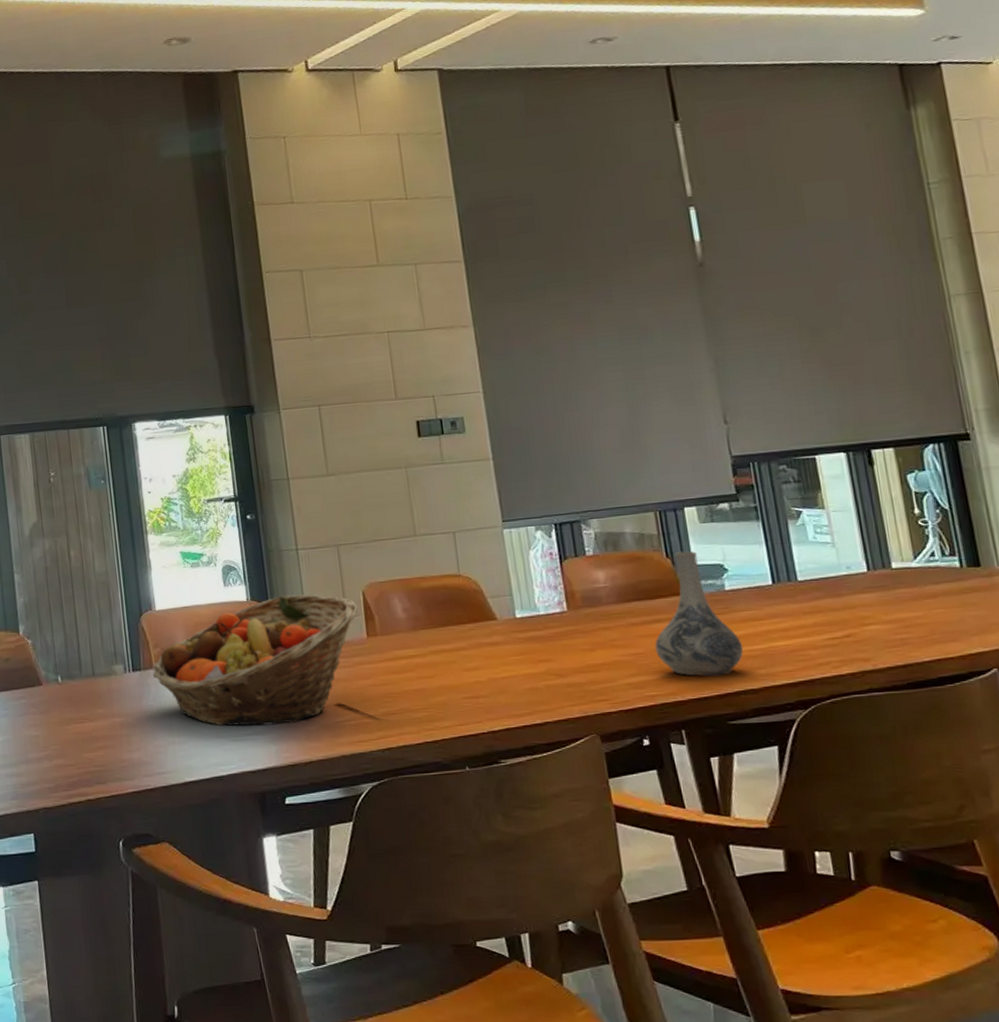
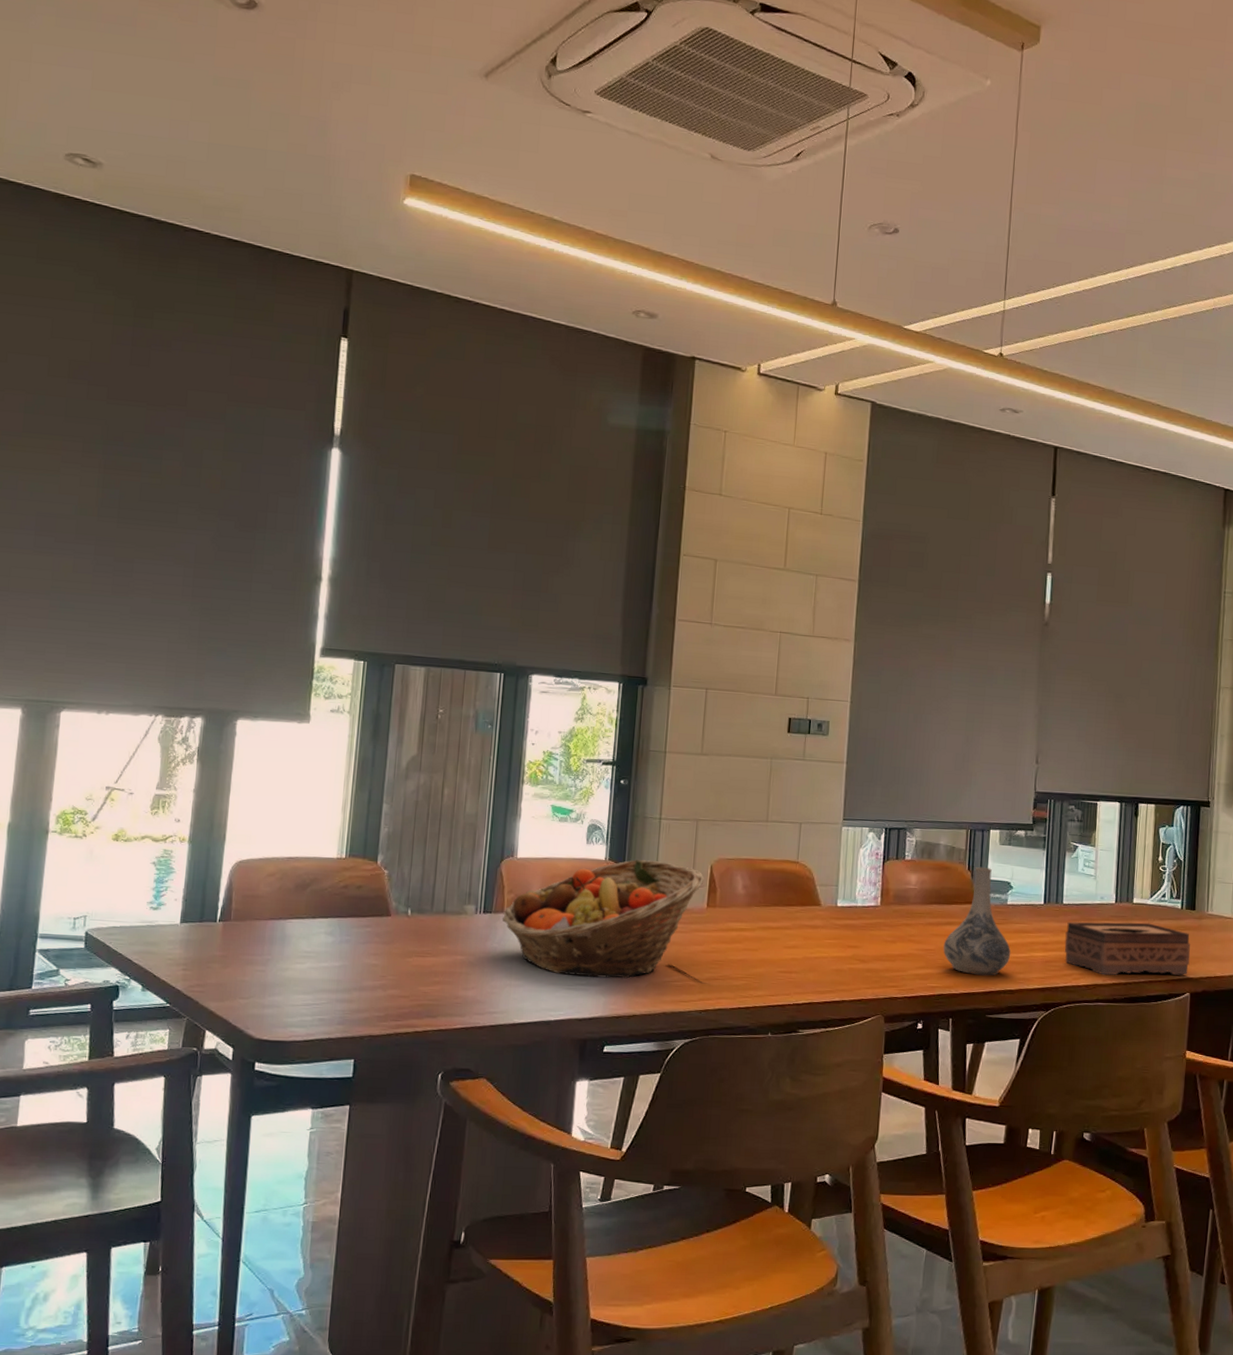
tissue box: none [809,589,990,659] -> present [1064,921,1191,976]

